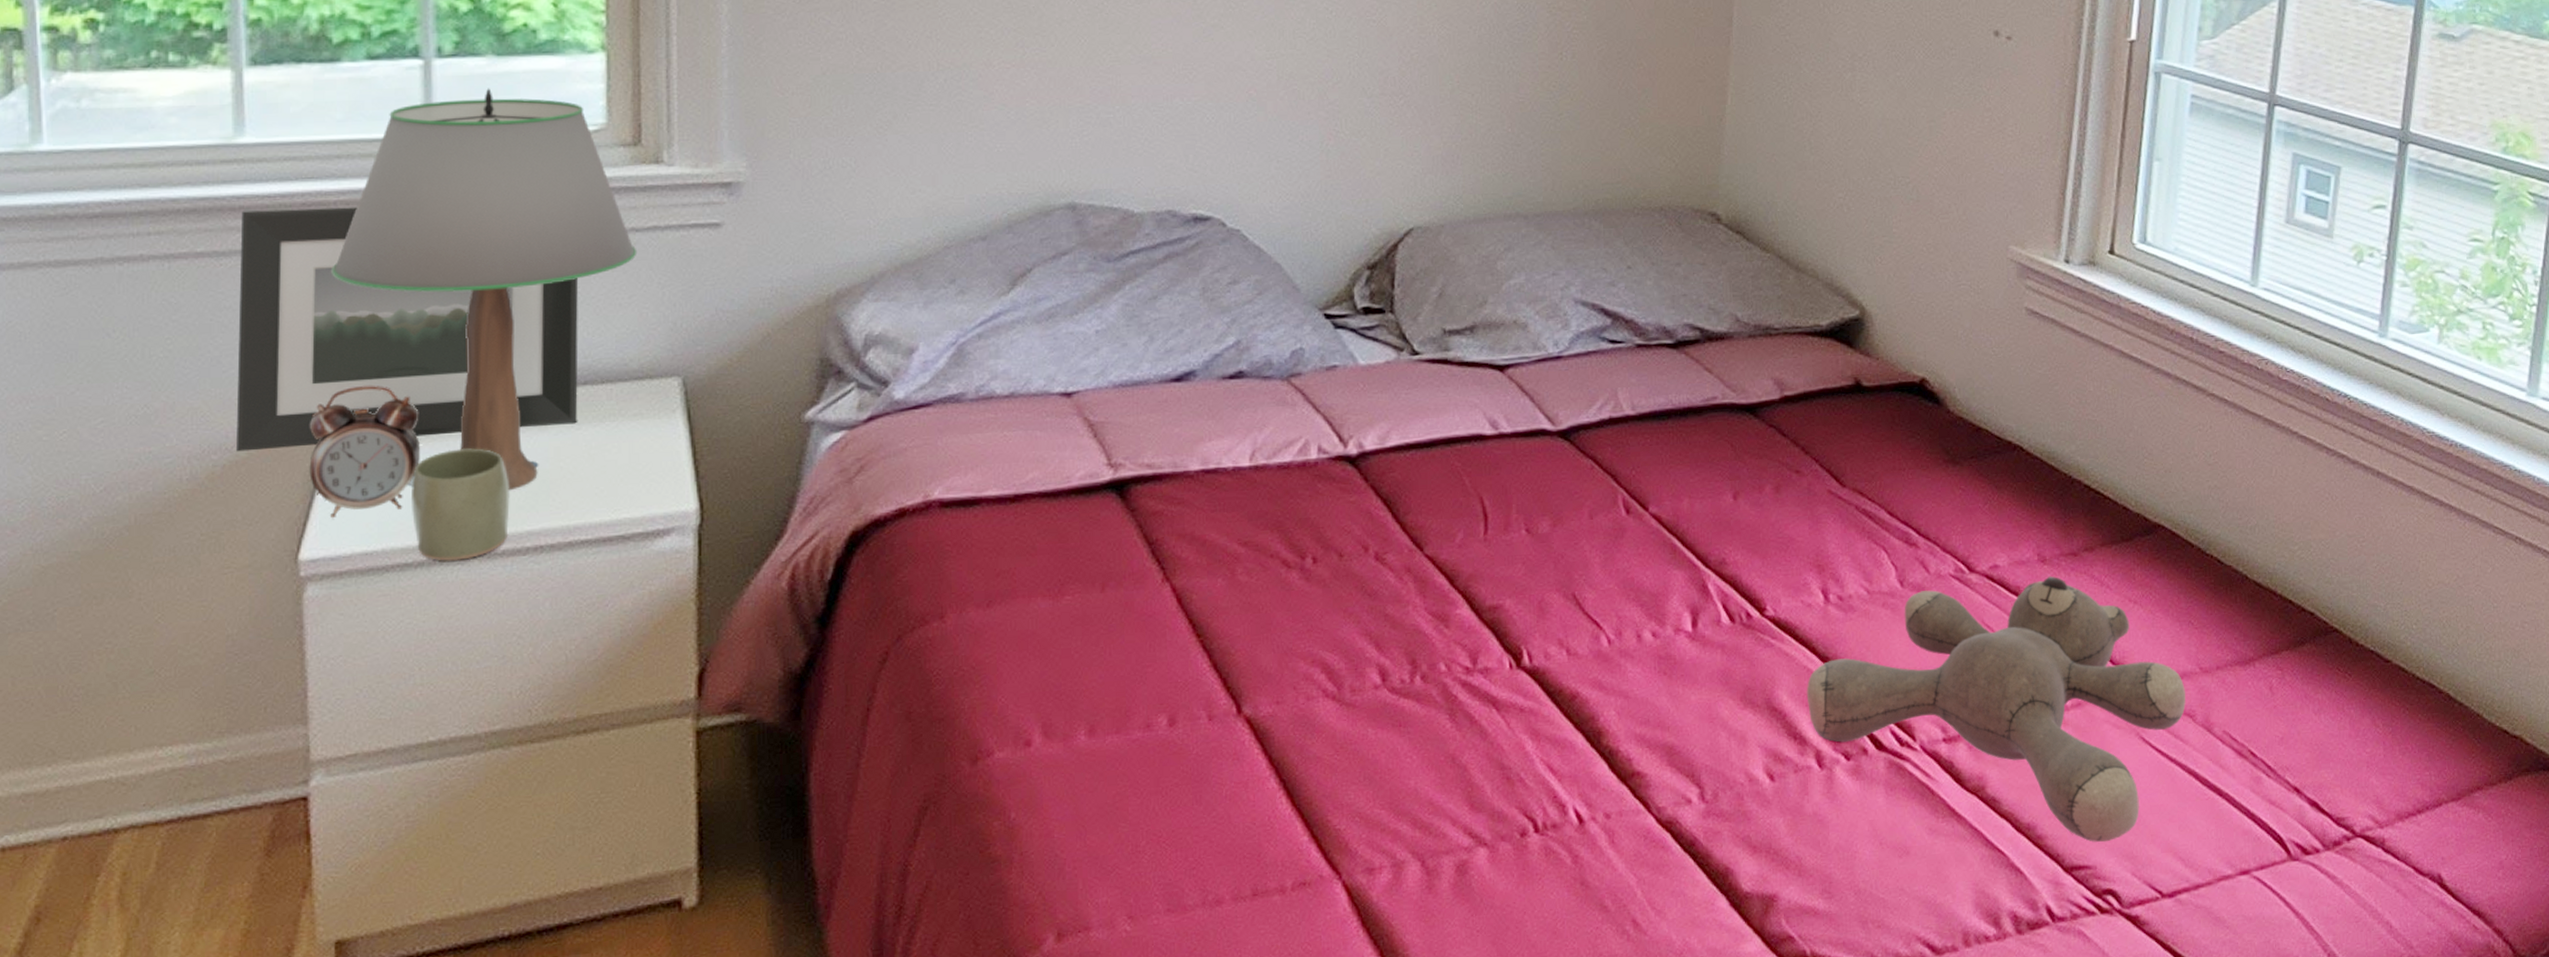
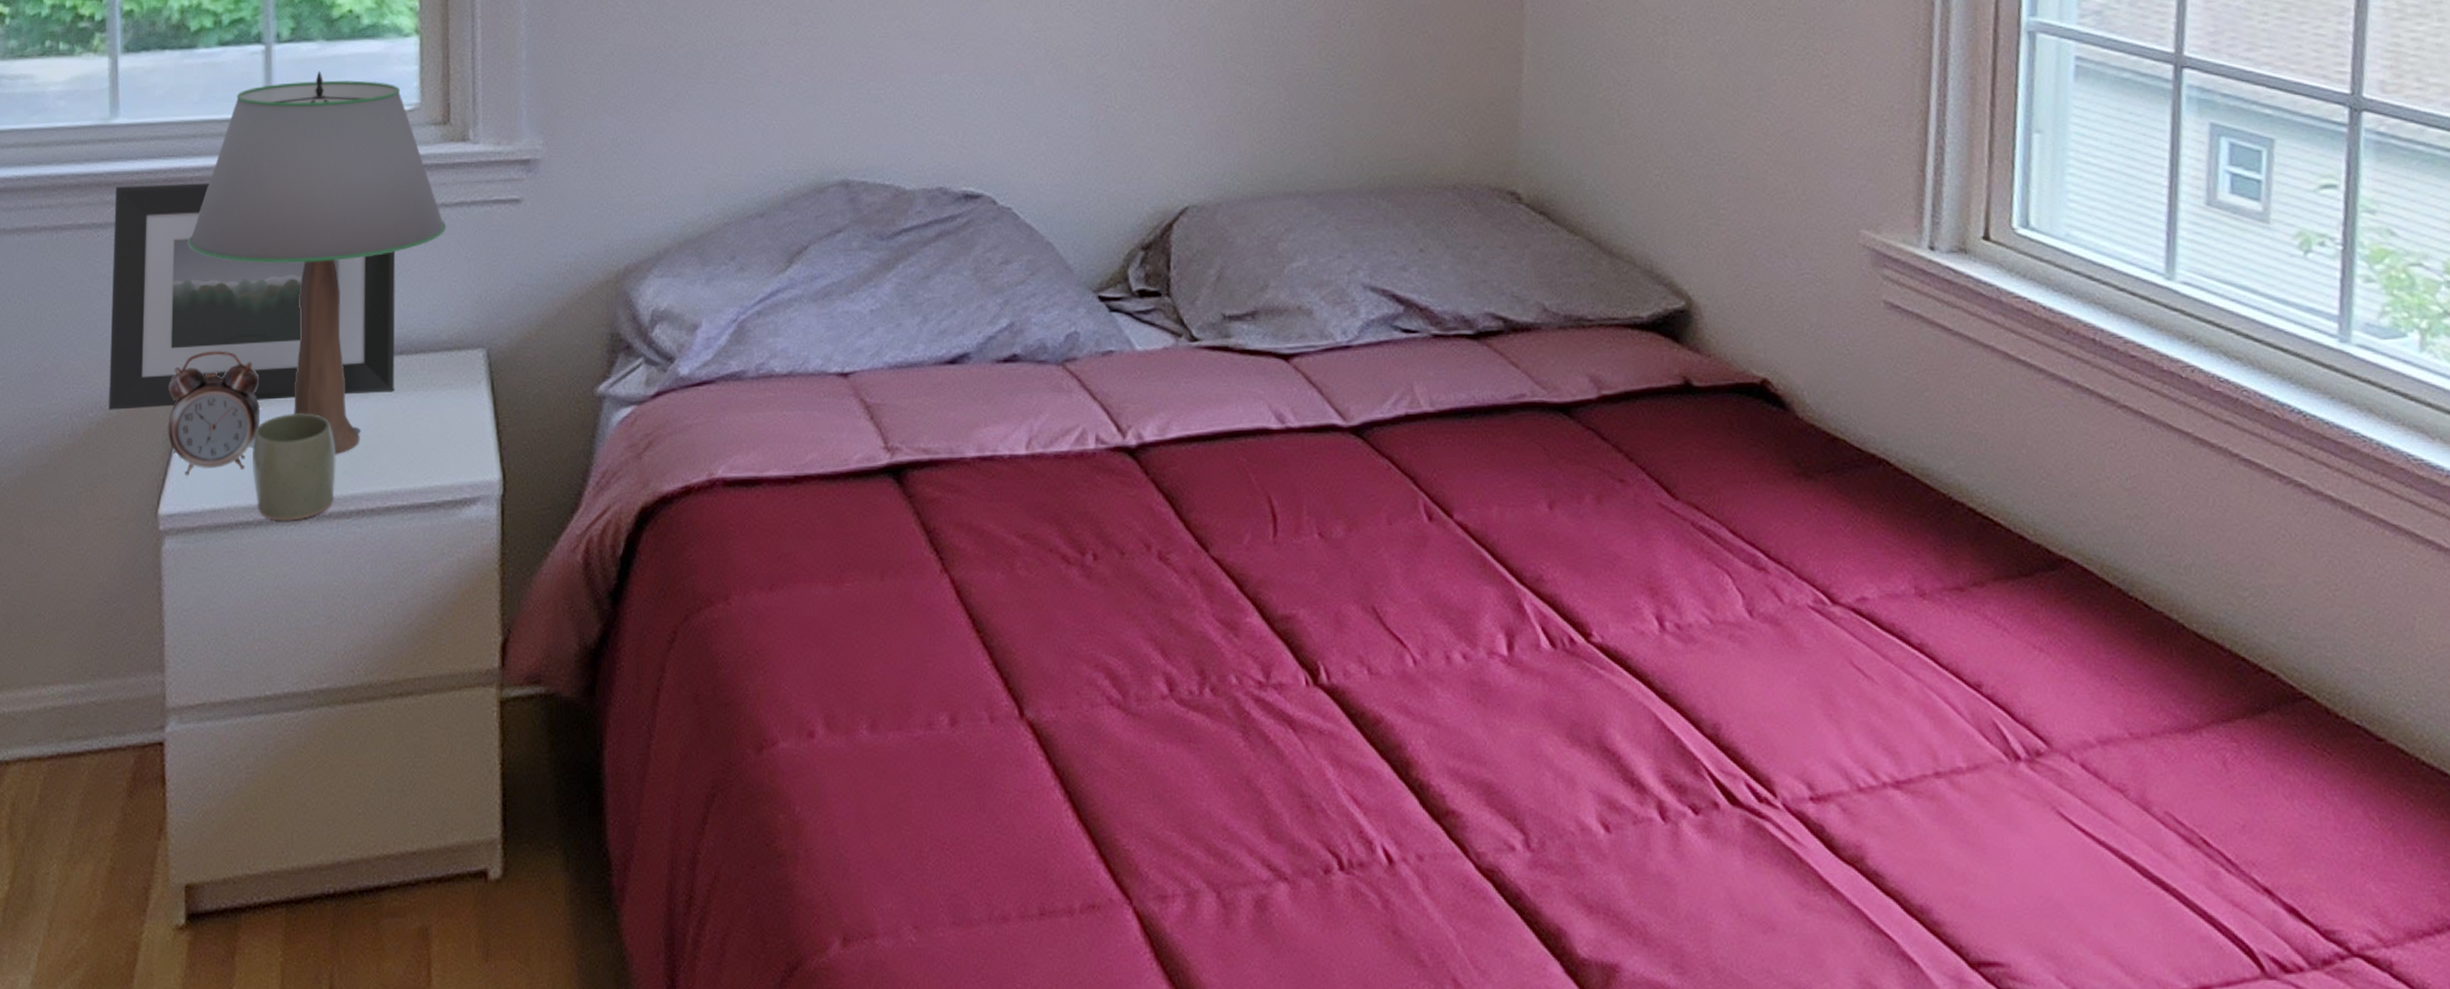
stuffed bear: present [1806,576,2186,843] -> none [1643,613,2114,936]

